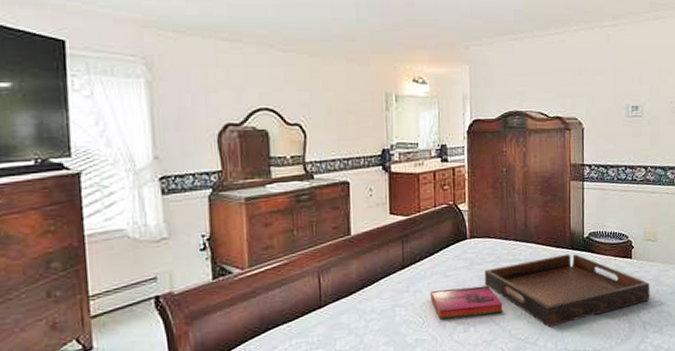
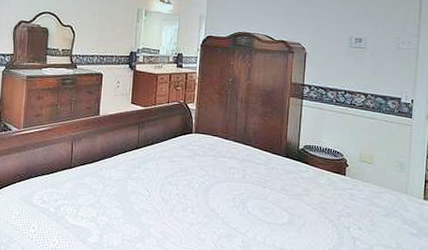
hardback book: present [430,285,503,320] -> none [157,171,219,201]
serving tray: present [484,254,650,328] -> none [204,160,363,223]

